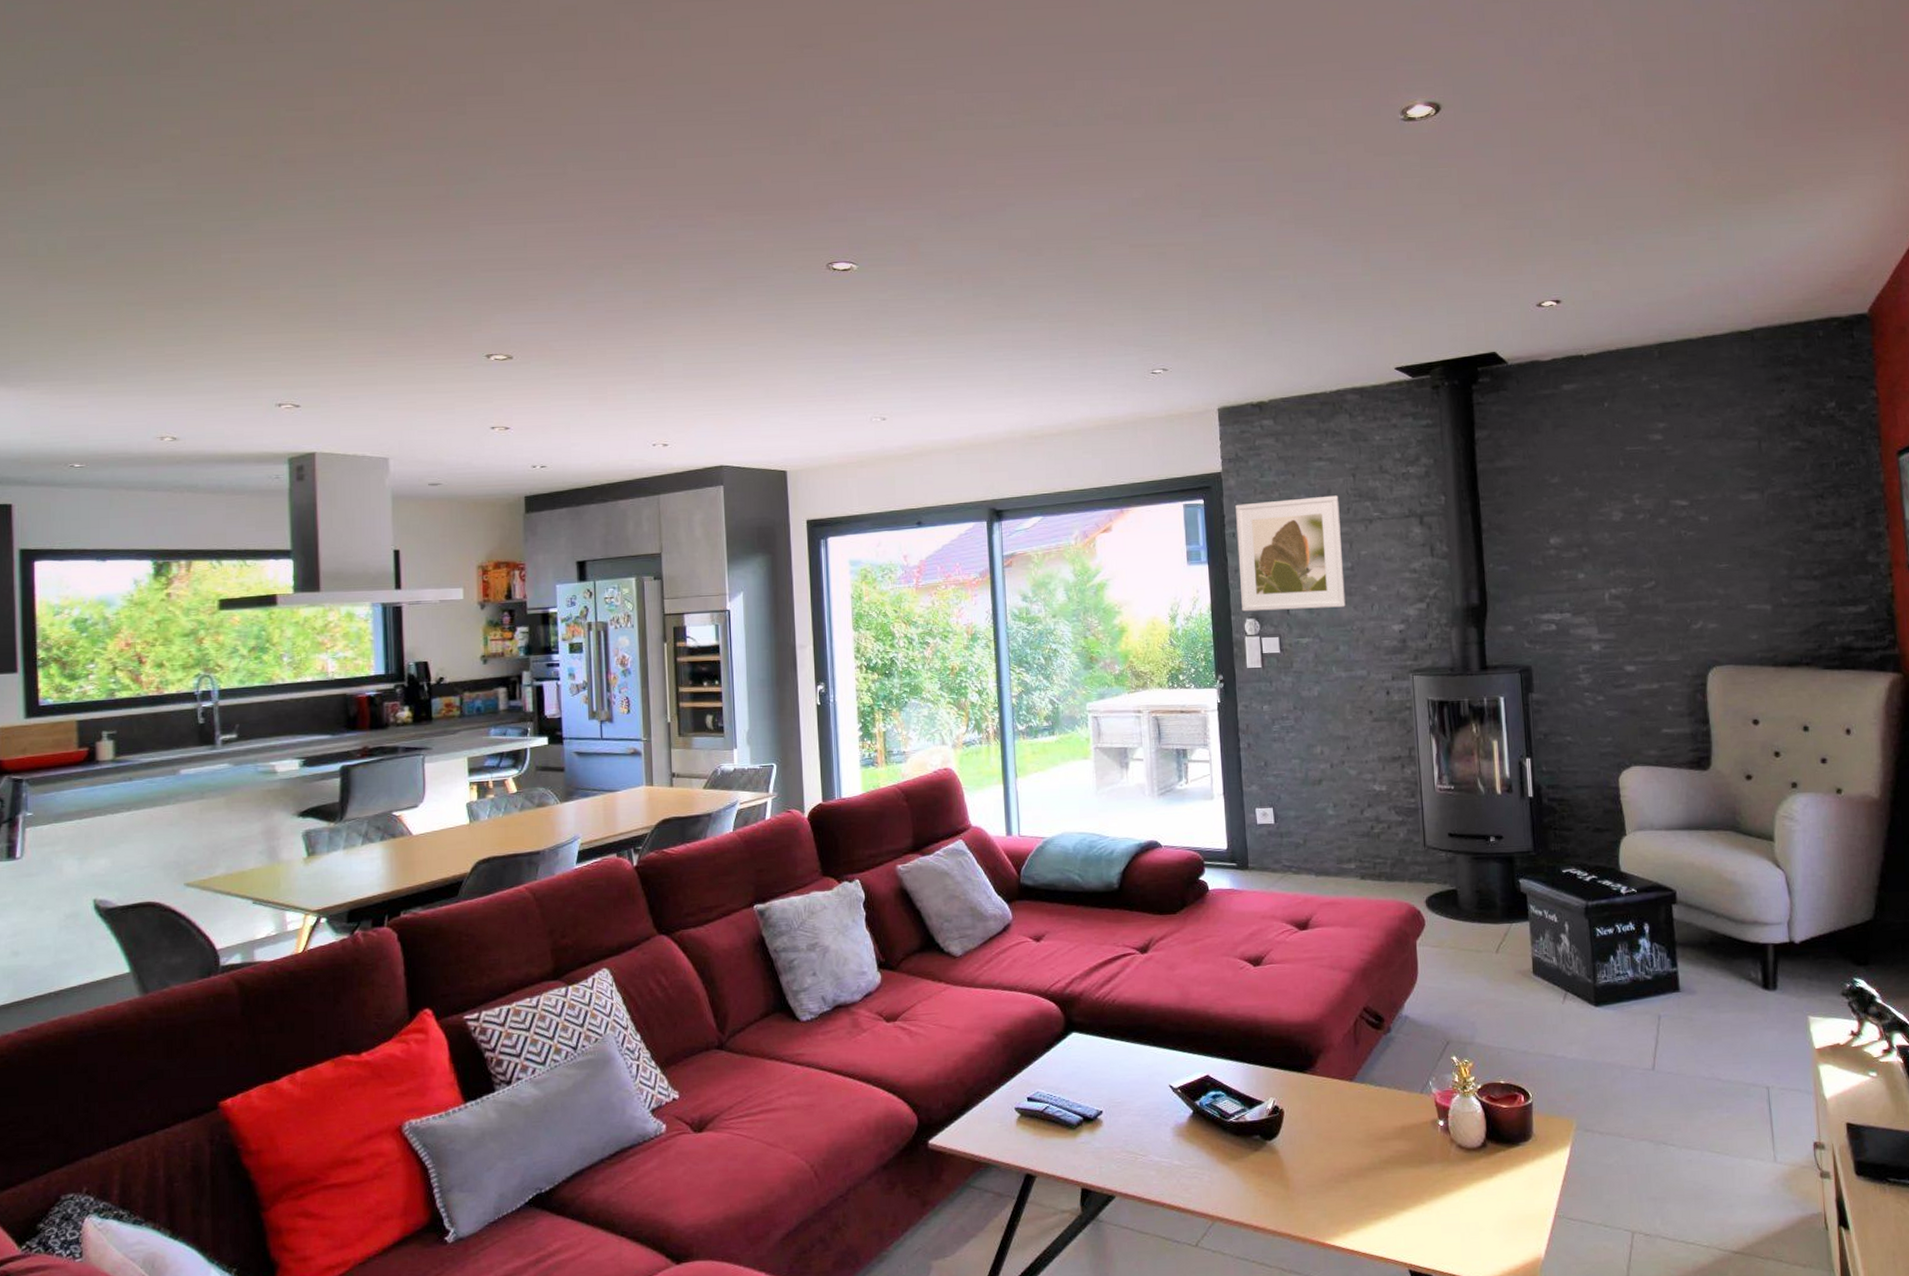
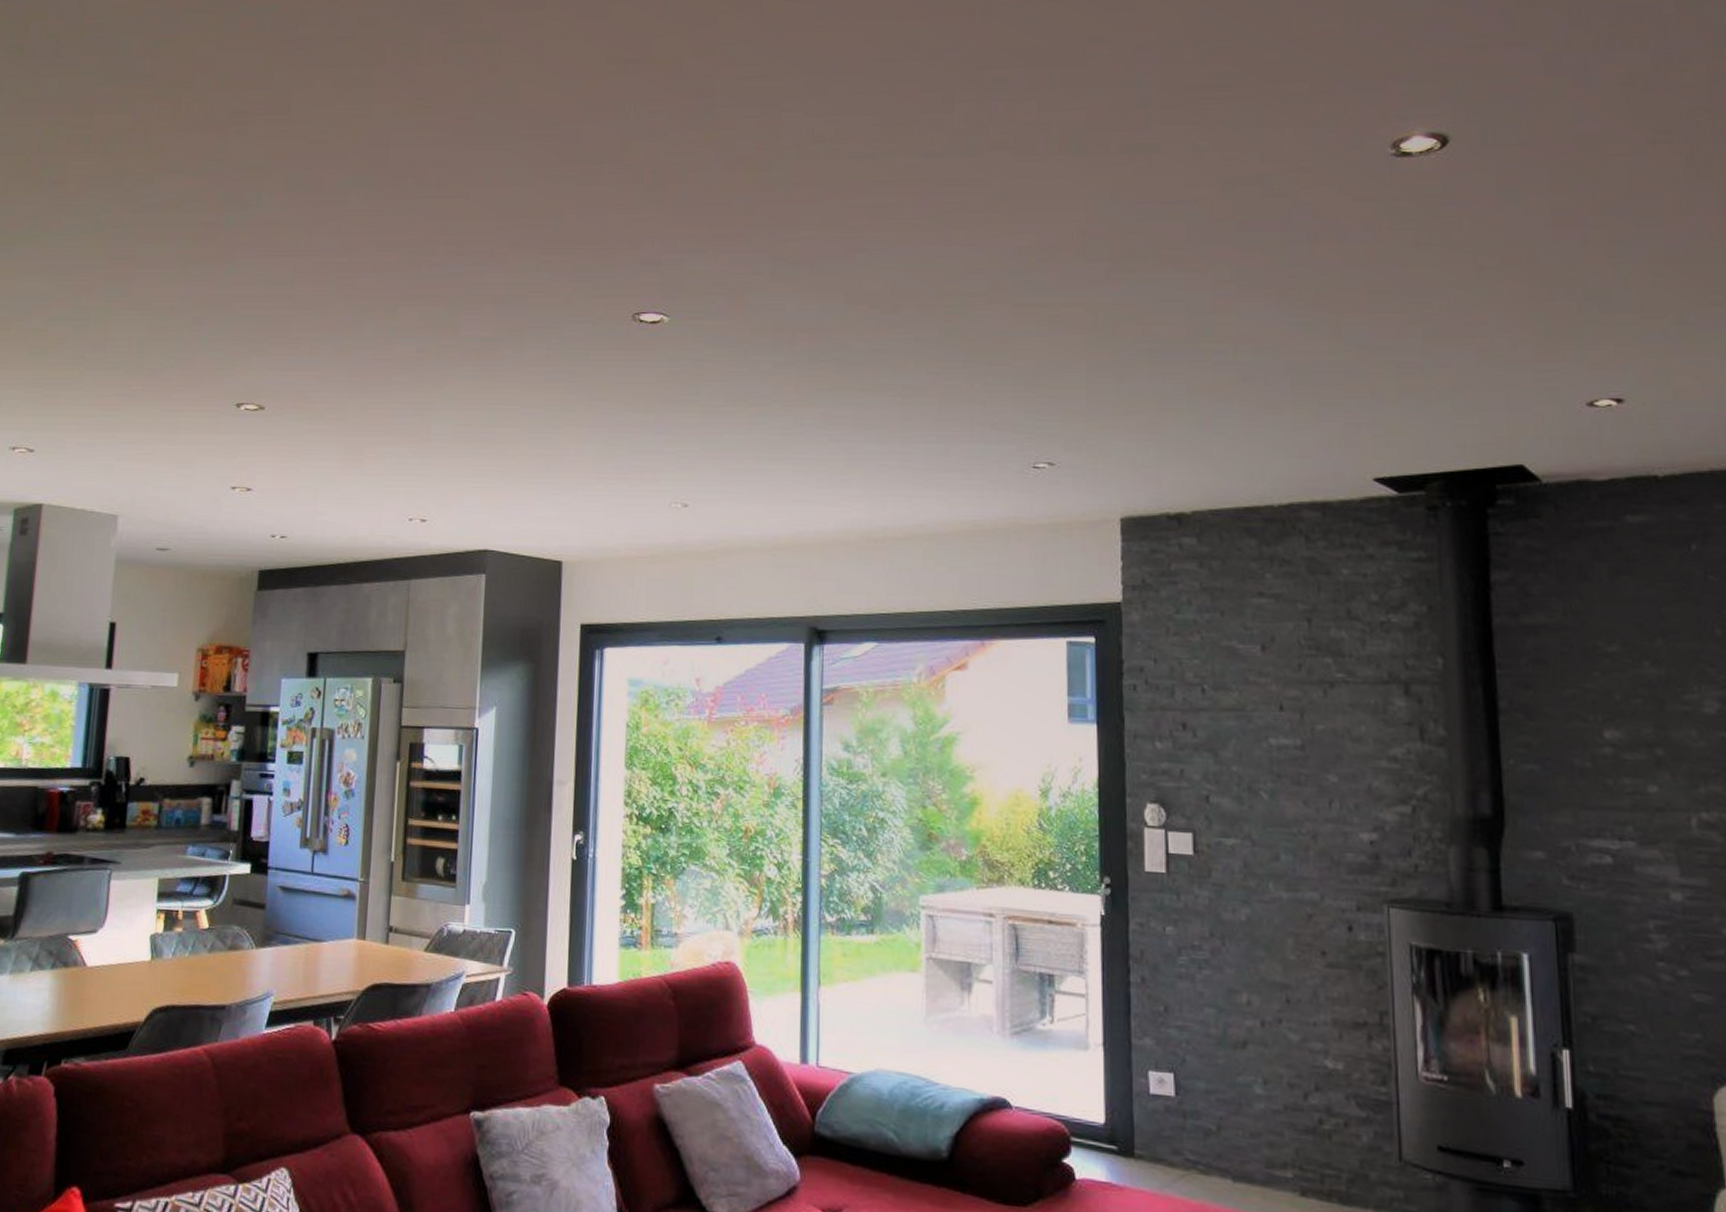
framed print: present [1236,495,1346,612] -> none [1139,645,1291,801]

